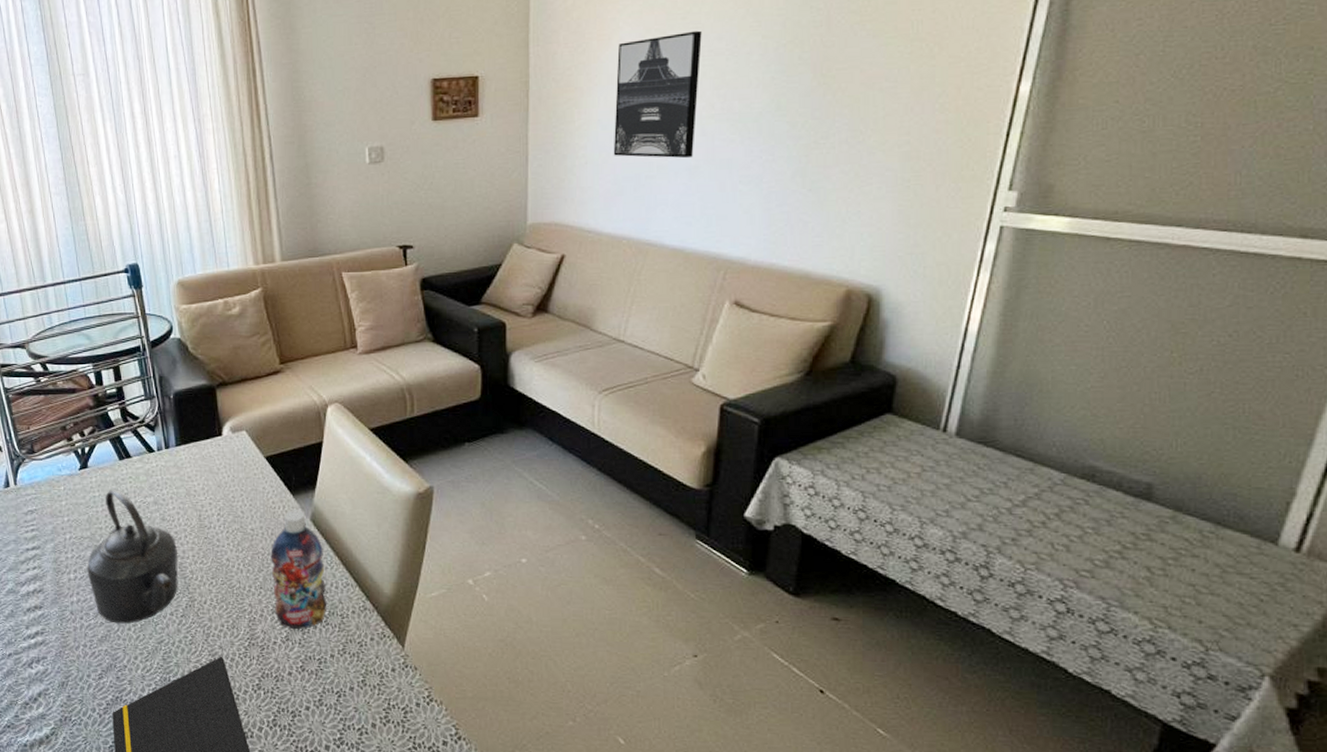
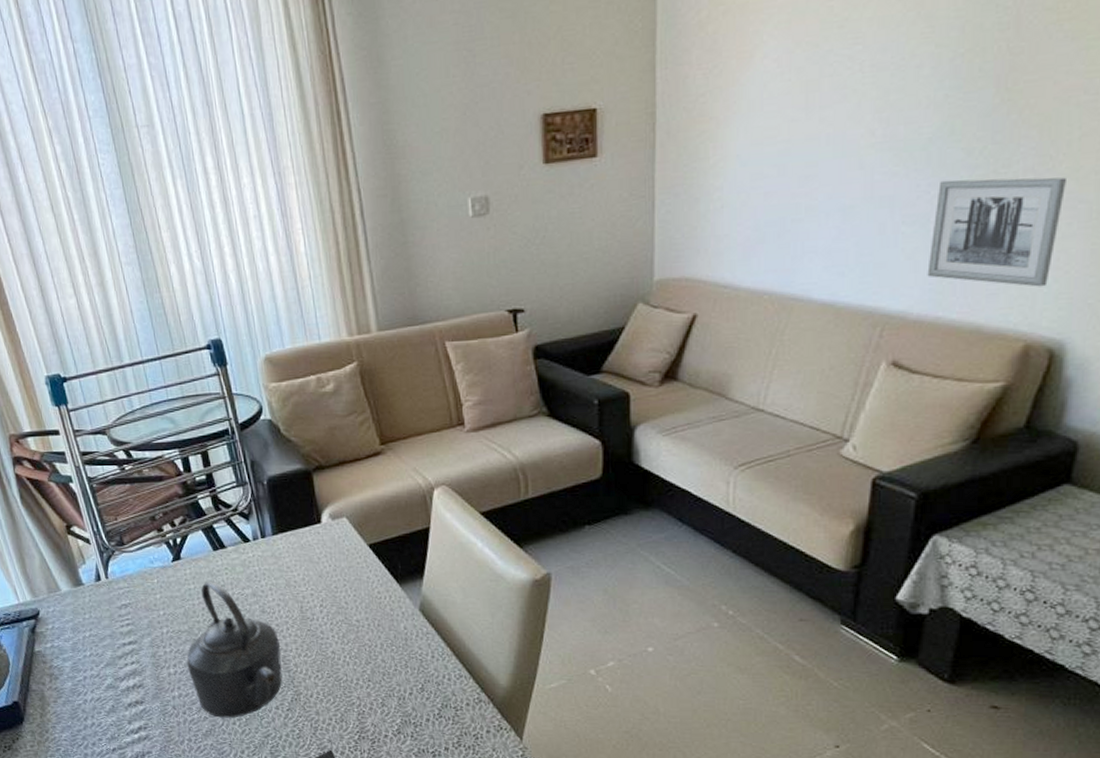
bottle: present [270,510,327,629] -> none [378,600,440,722]
wall art: present [613,30,702,159] -> none [754,41,862,198]
wall art: none [762,147,874,241] -> present [927,177,1066,287]

